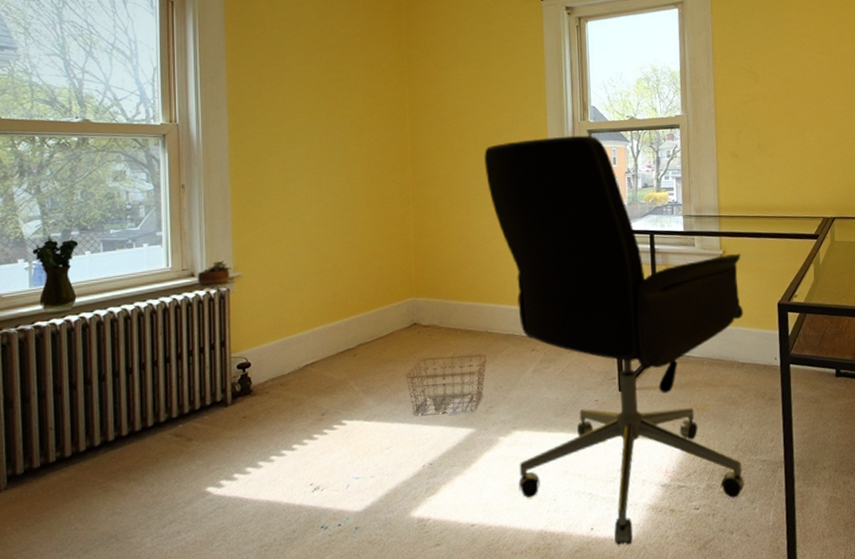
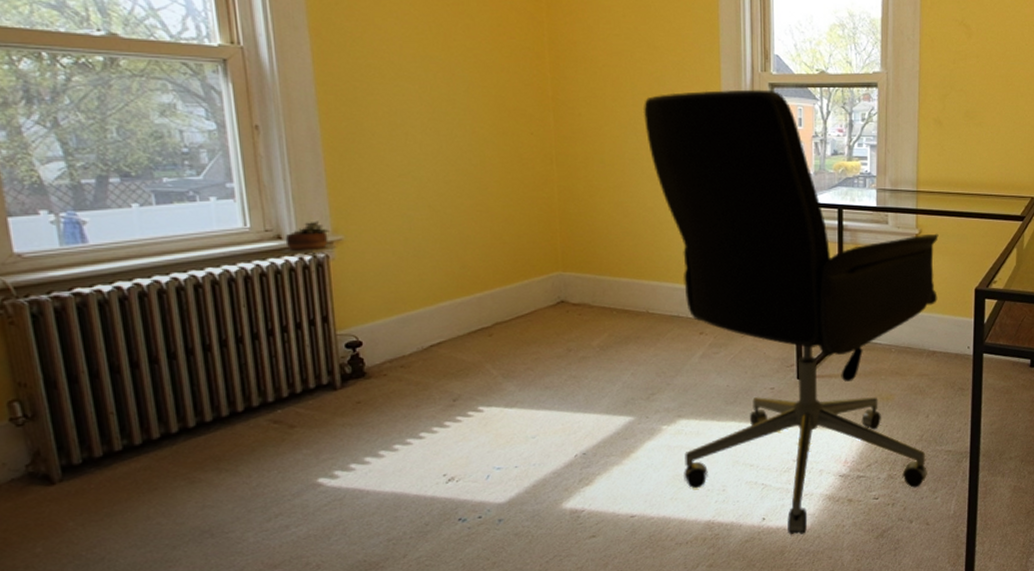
vase: present [32,236,79,316] -> none [58,183,127,282]
basket: present [405,354,487,416] -> none [552,337,647,403]

